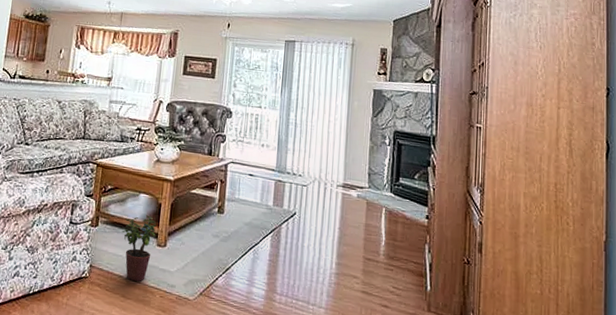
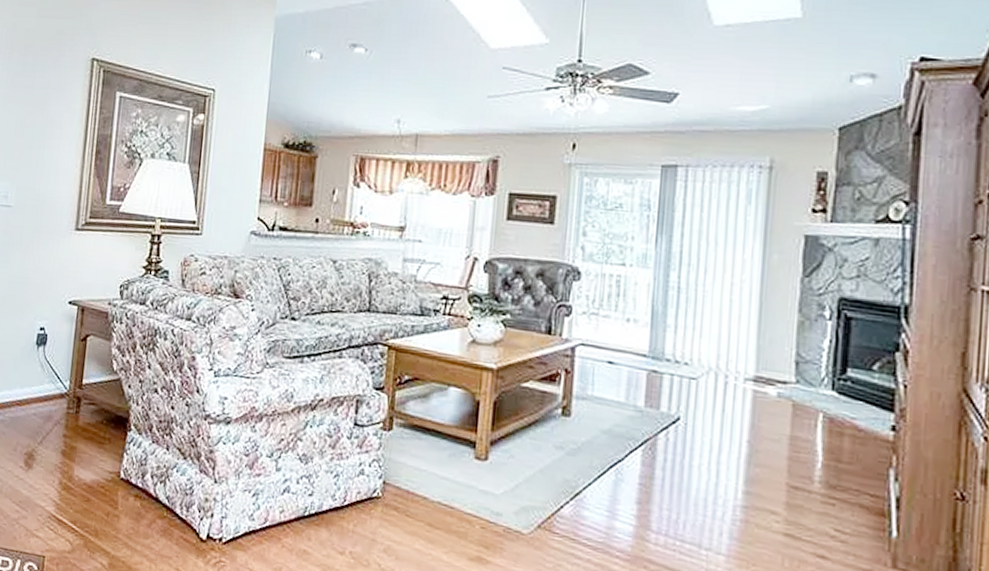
potted plant: present [122,215,157,281] -> none [425,416,474,506]

